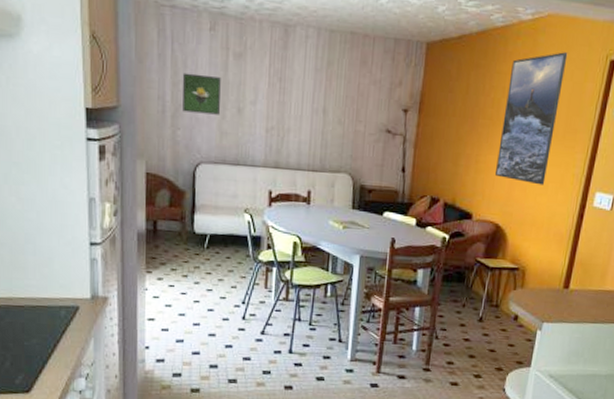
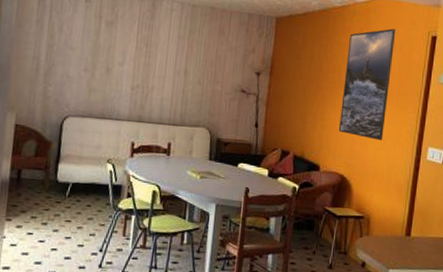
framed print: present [182,72,221,115] -> none [55,36,93,74]

